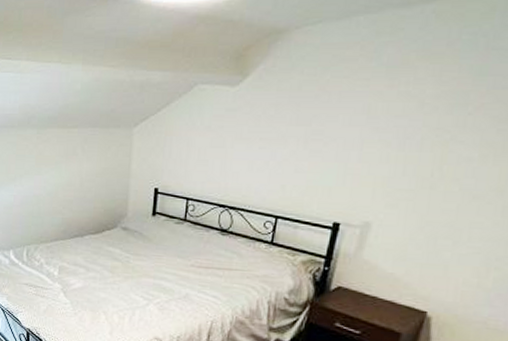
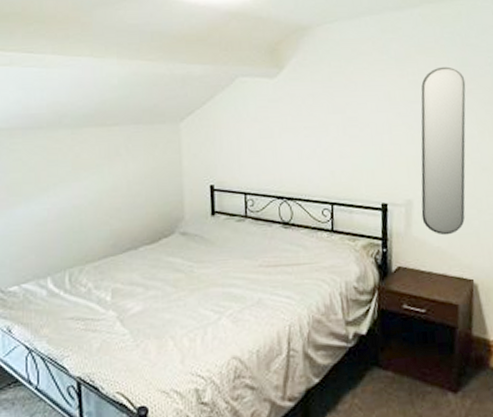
home mirror: none [378,75,479,263] -> present [421,66,466,236]

